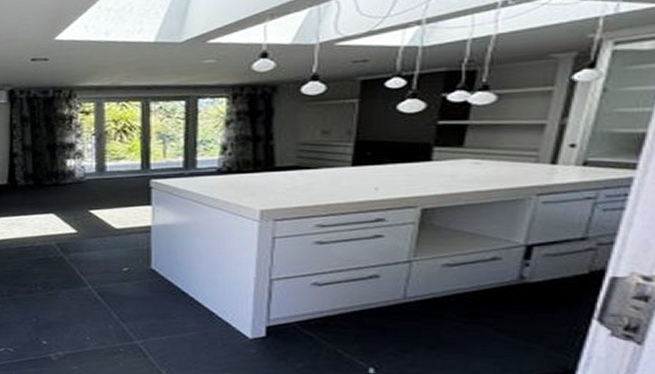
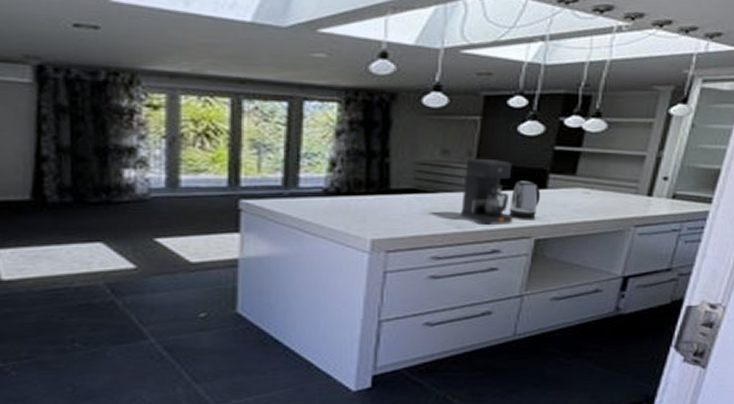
coffee maker: none [342,136,397,196] -> present [460,158,513,224]
kettle: none [392,154,425,191] -> present [509,180,541,220]

